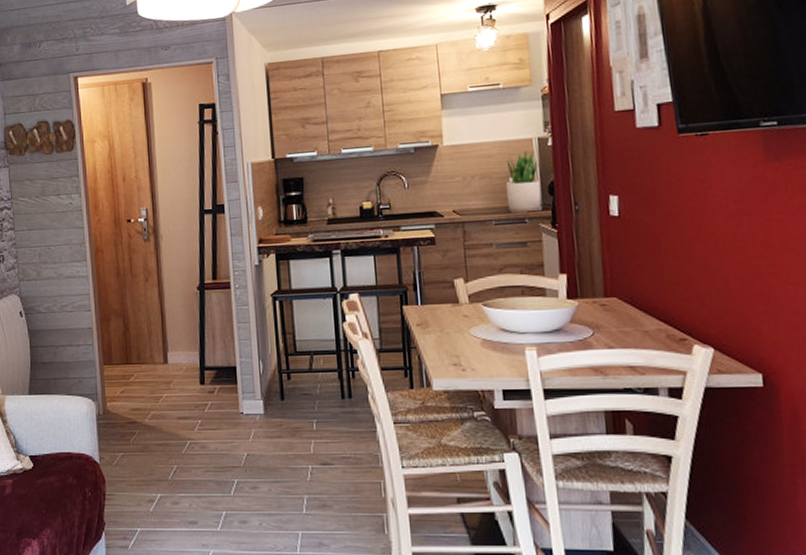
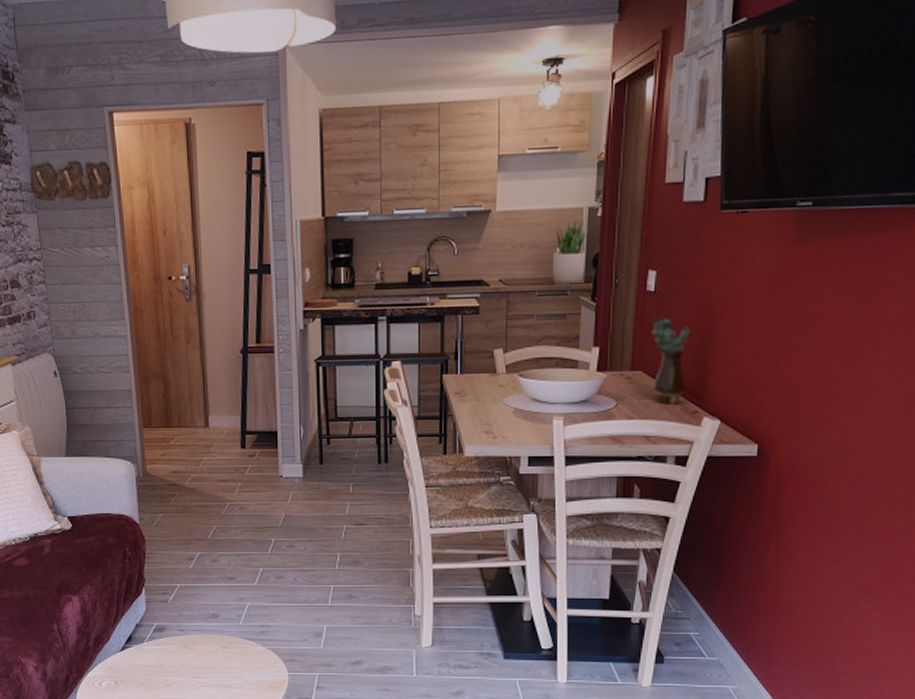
vase: none [619,238,668,332] -> present [651,314,690,405]

